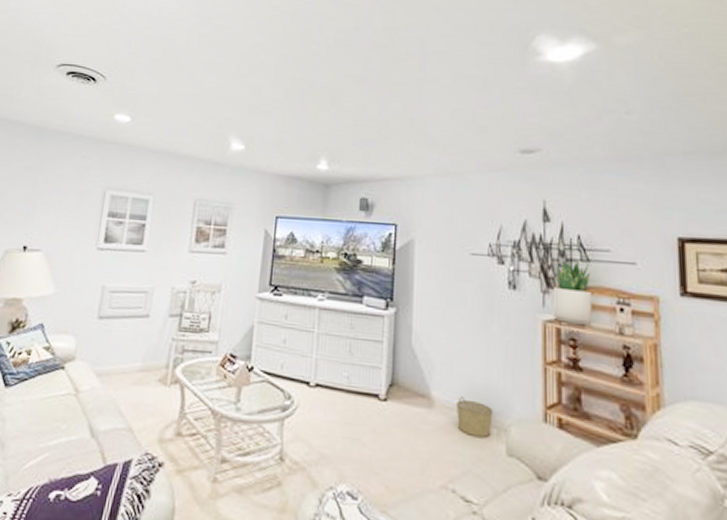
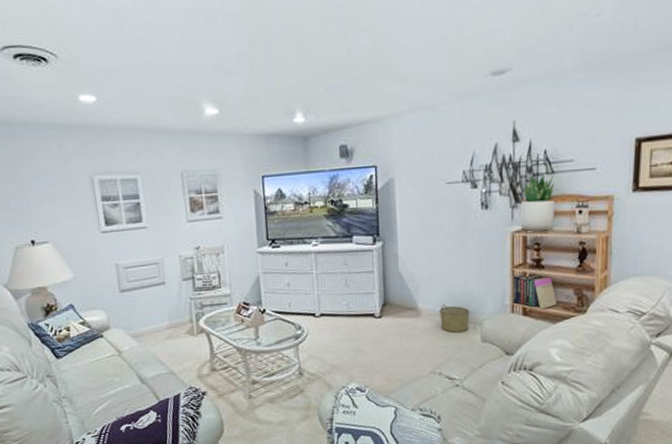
books: none [544,372,600,424] -> present [511,272,557,309]

